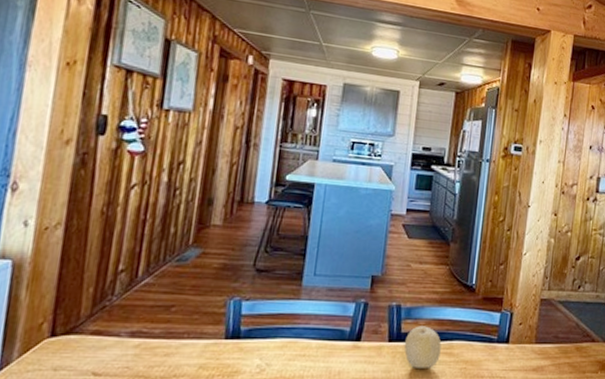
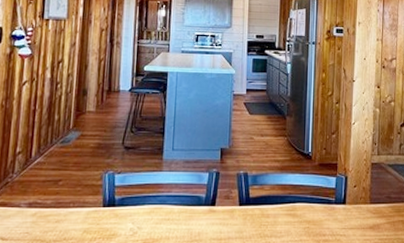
fruit: present [404,326,442,368] -> none [253,191,286,228]

